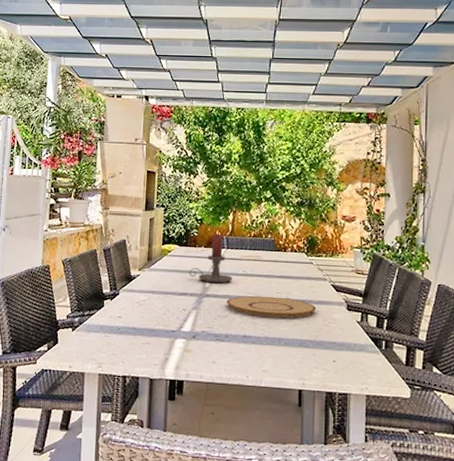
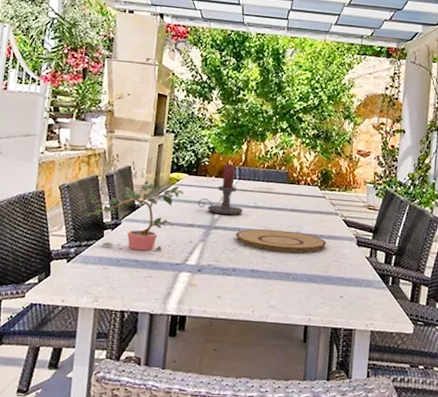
potted plant: none [86,252,176,319] -> present [84,180,184,251]

